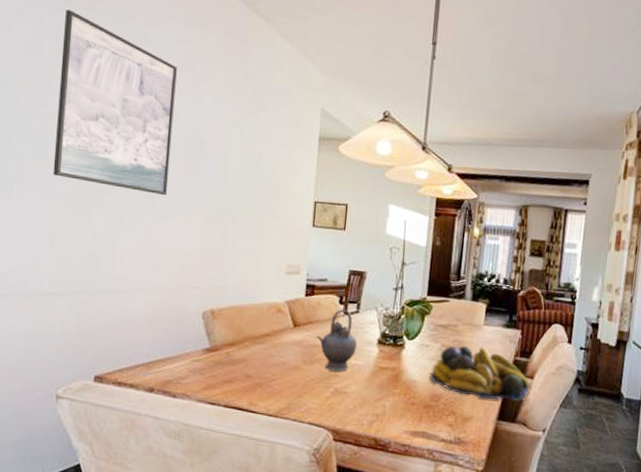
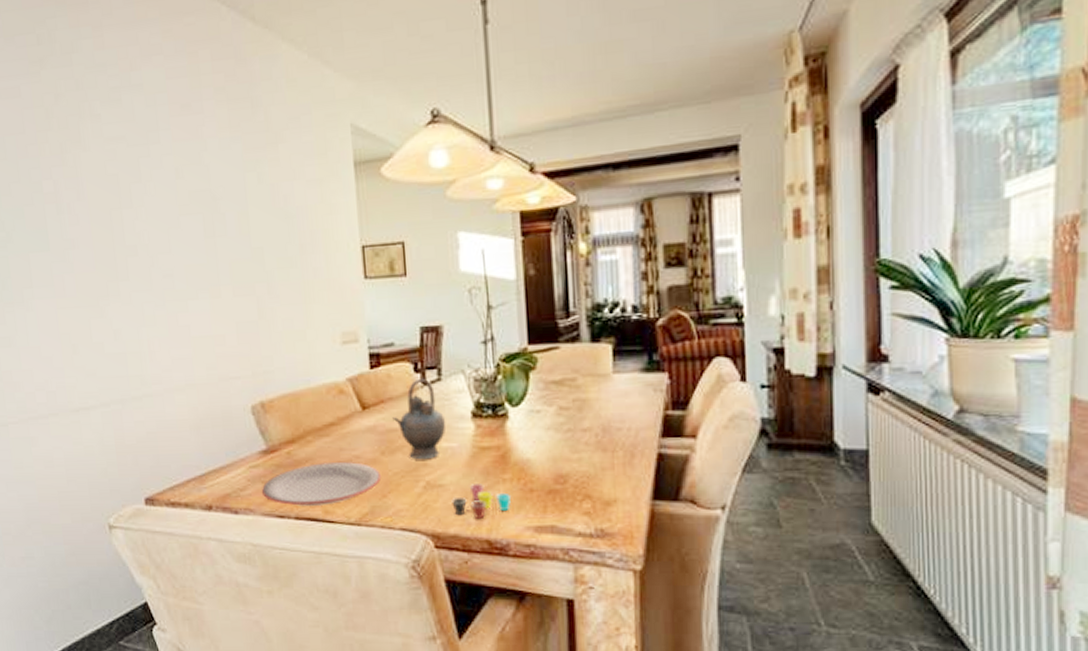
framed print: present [53,10,177,196] -> none [40,71,187,273]
plate: none [200,364,301,398] -> present [262,462,382,506]
cup: none [352,394,397,421] -> present [451,484,511,518]
fruit bowl: present [430,345,530,401] -> none [549,403,693,474]

